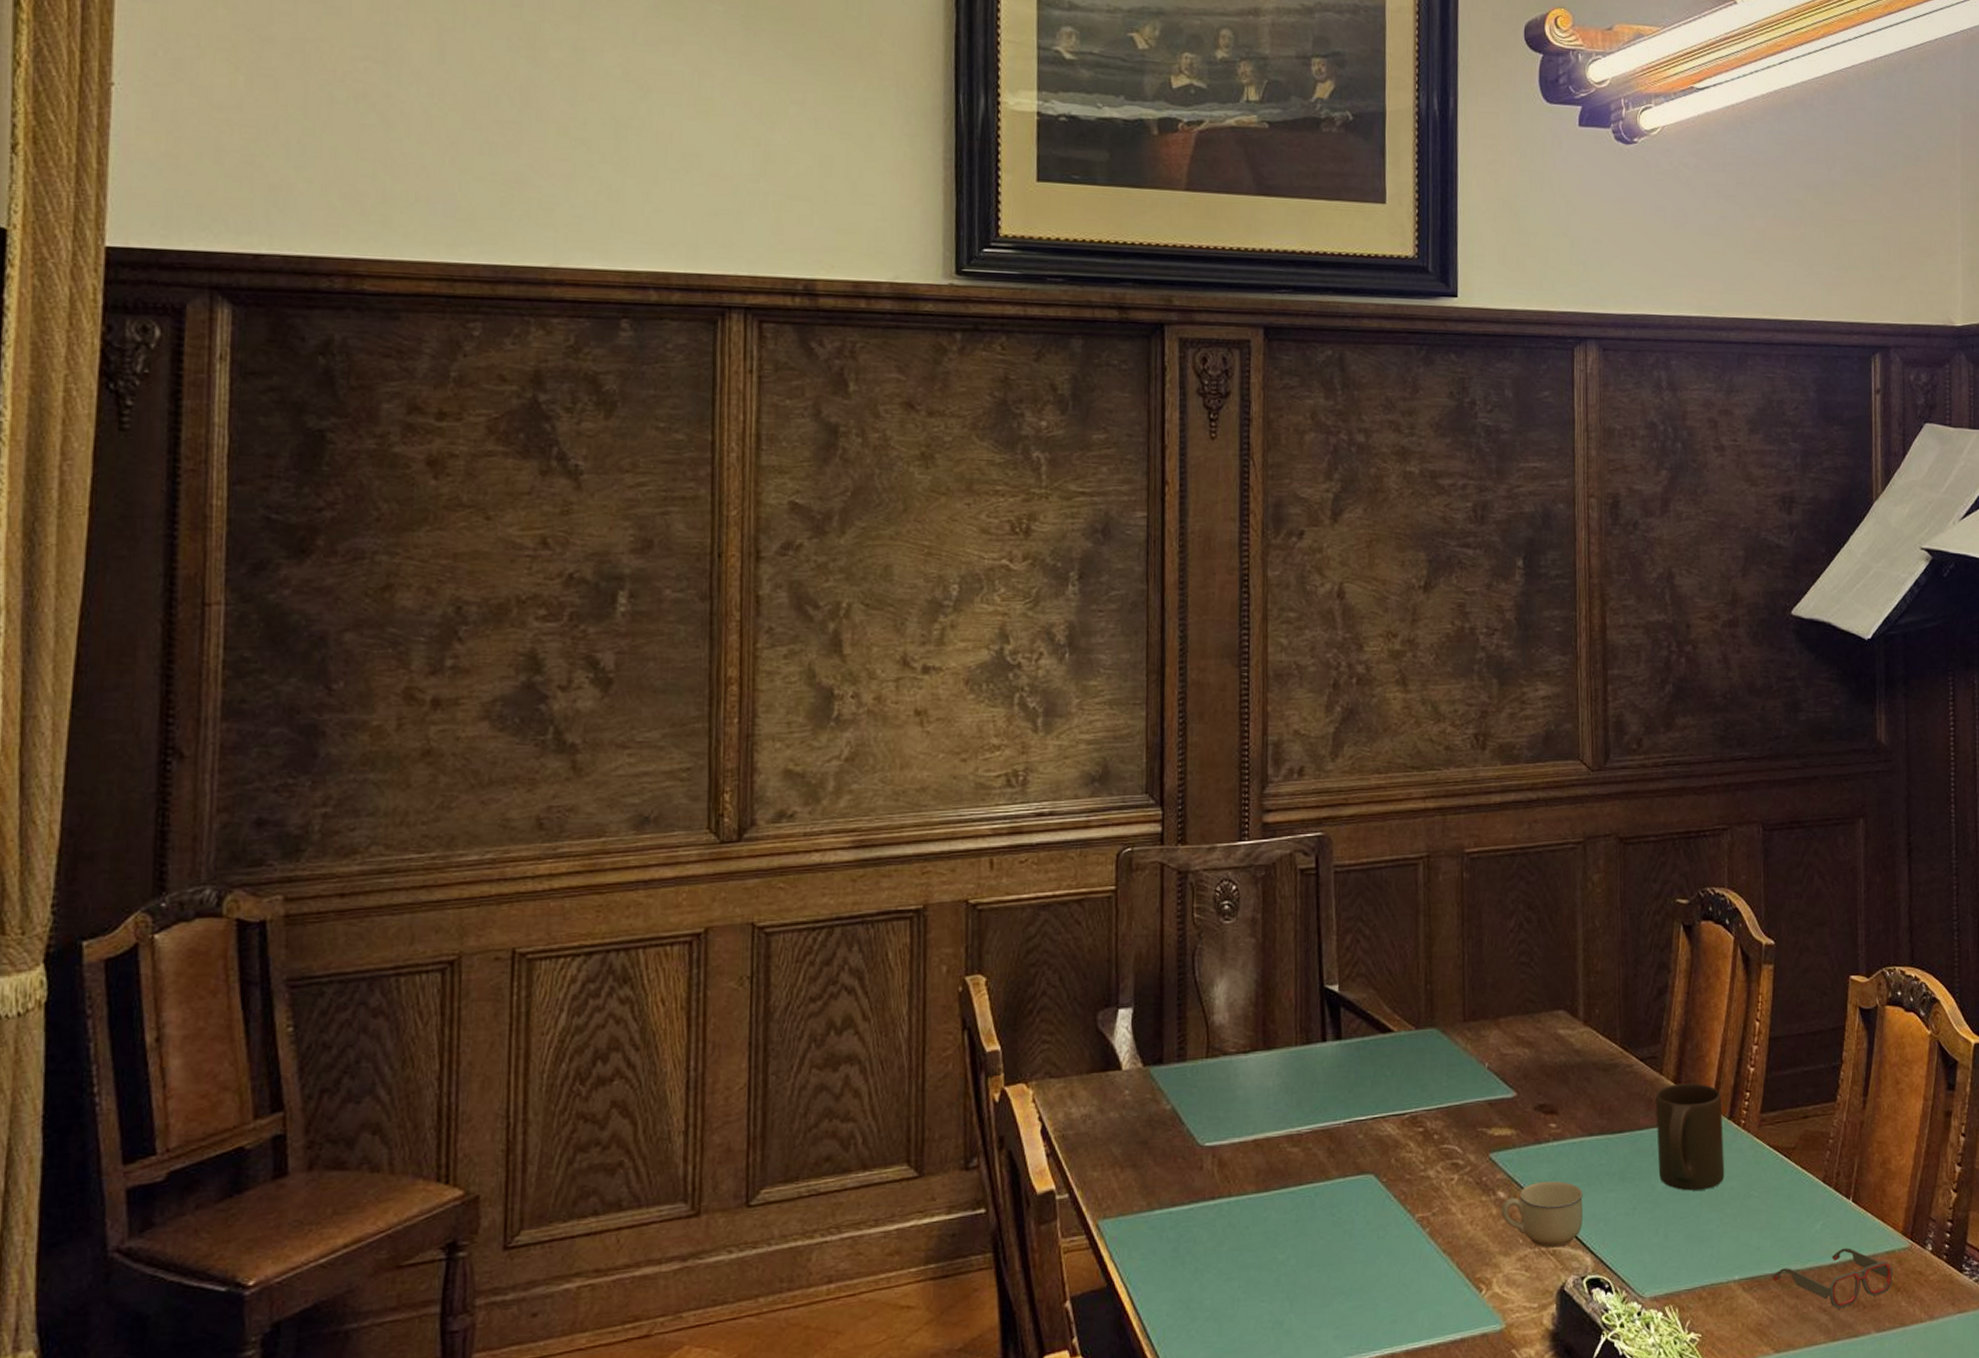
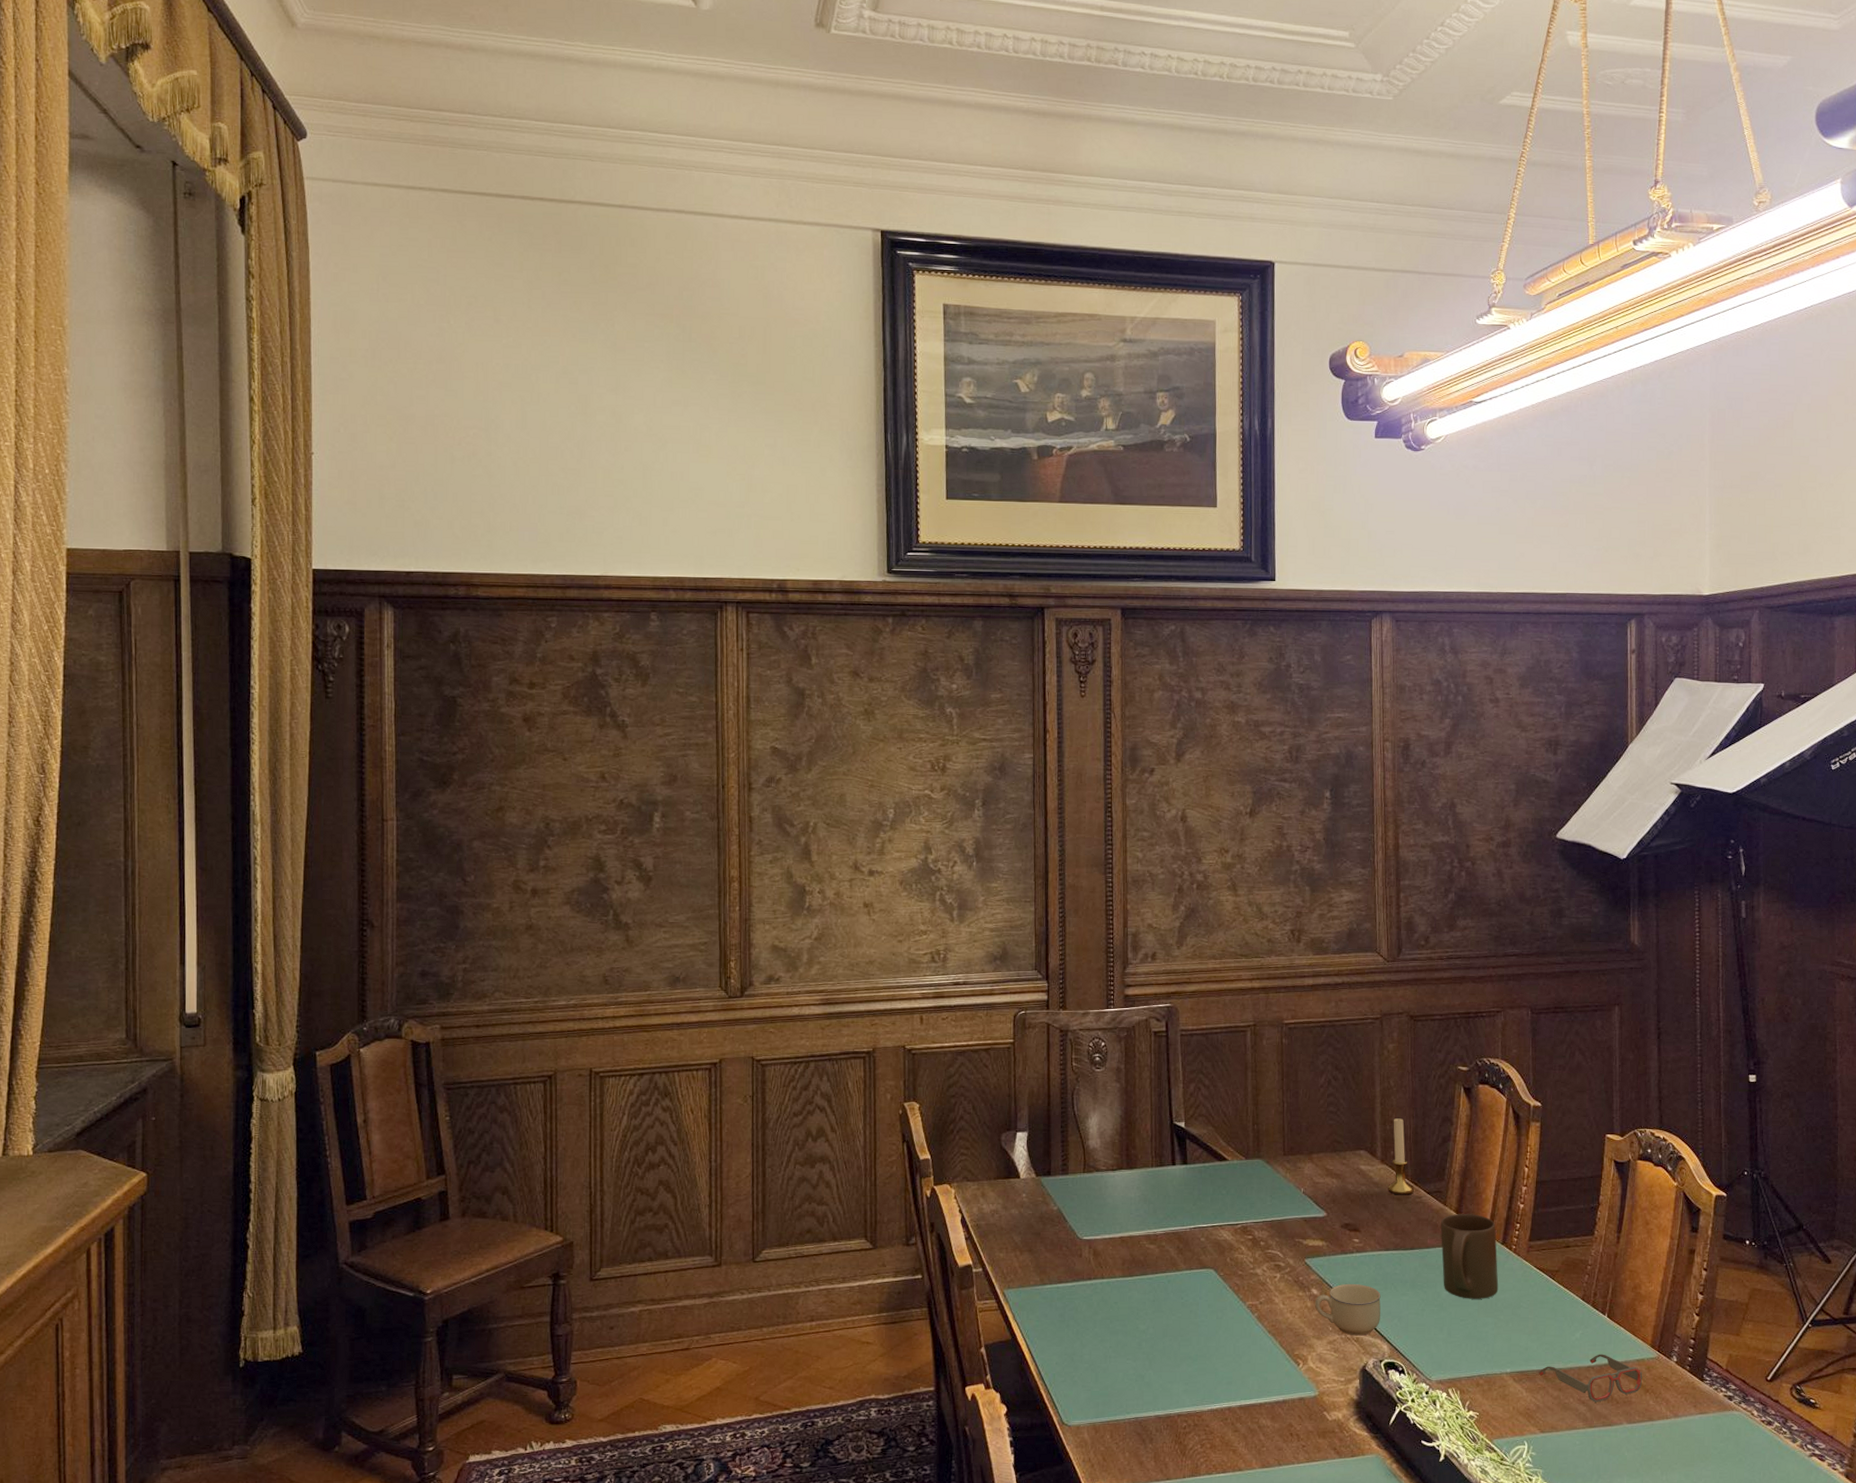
candle holder: none [1592,966,1624,1065] -> present [1388,1117,1414,1195]

